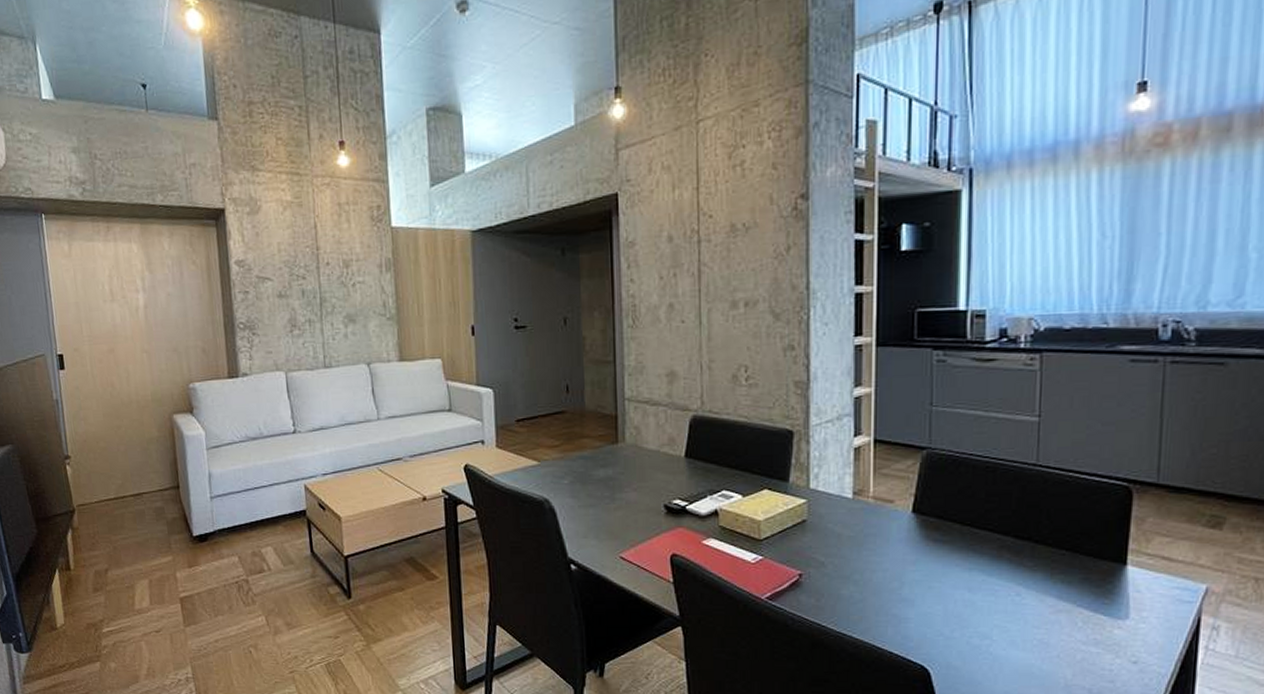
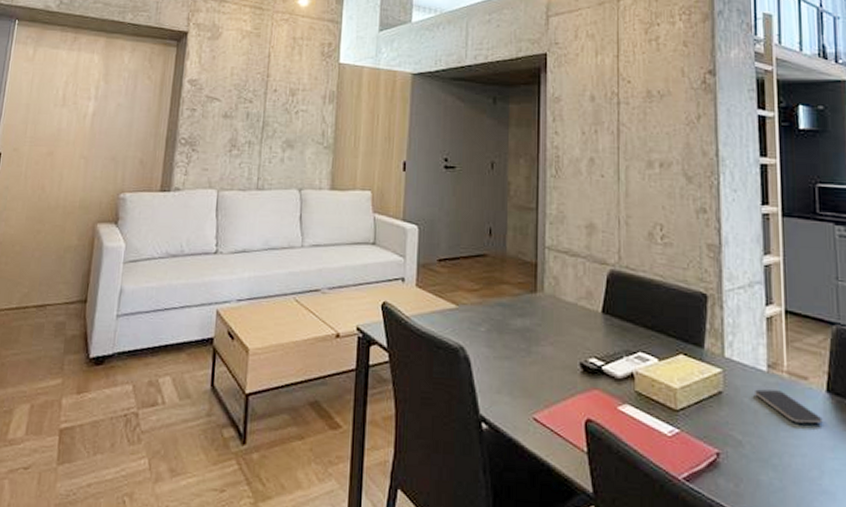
smartphone: none [839,515,906,542] -> present [755,389,823,424]

